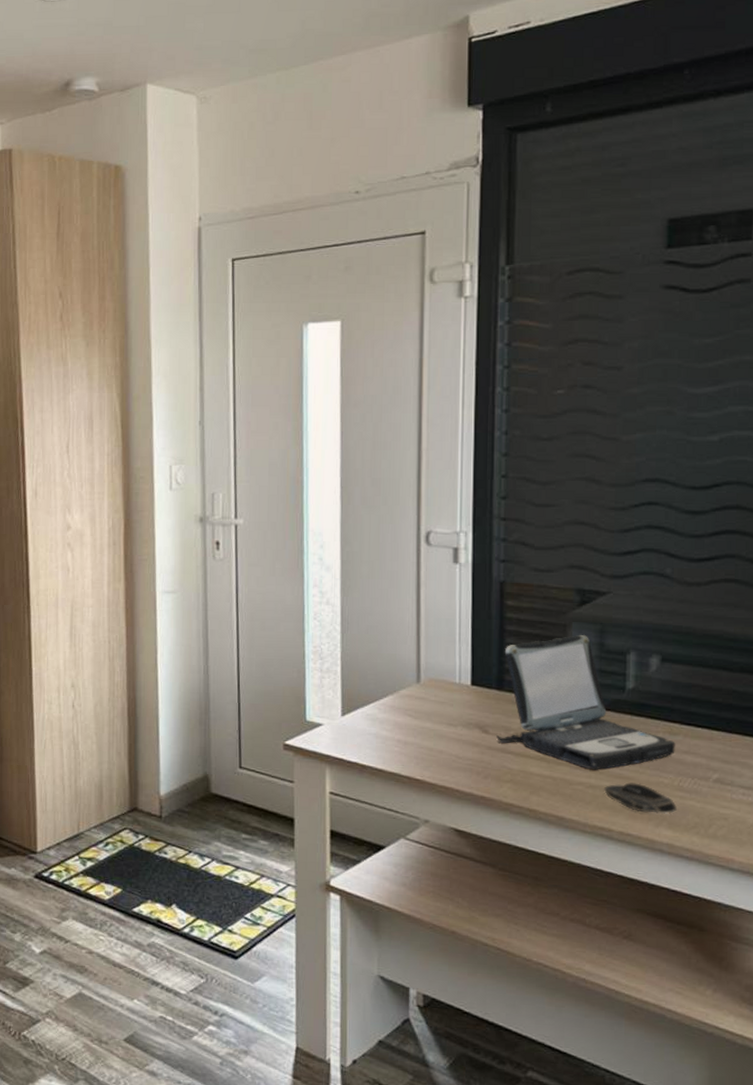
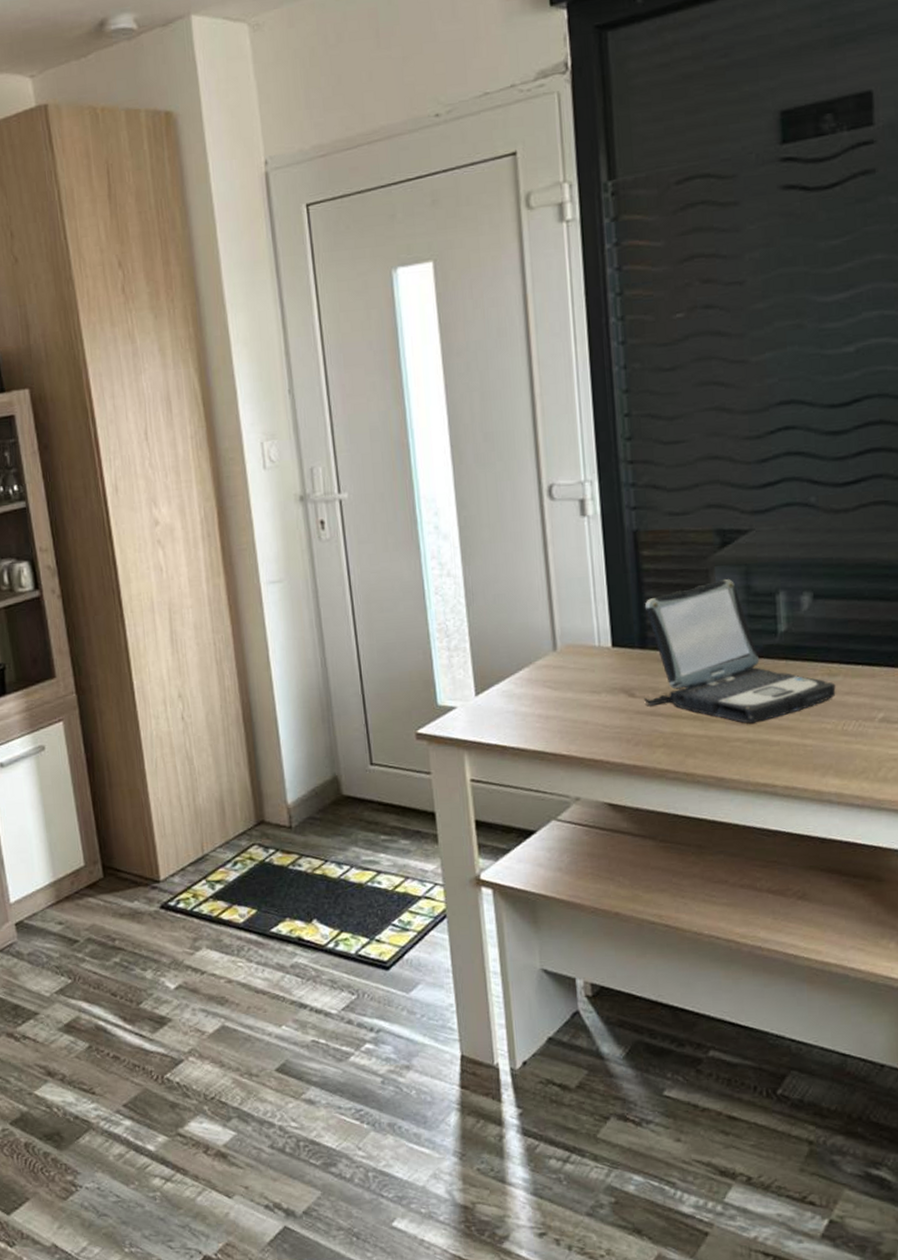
computer mouse: present [604,782,678,814] -> none [764,732,844,763]

